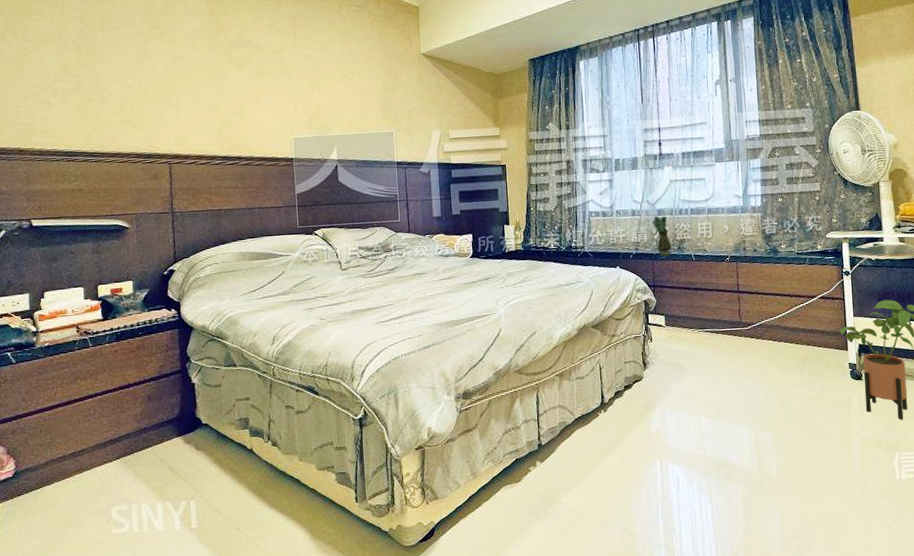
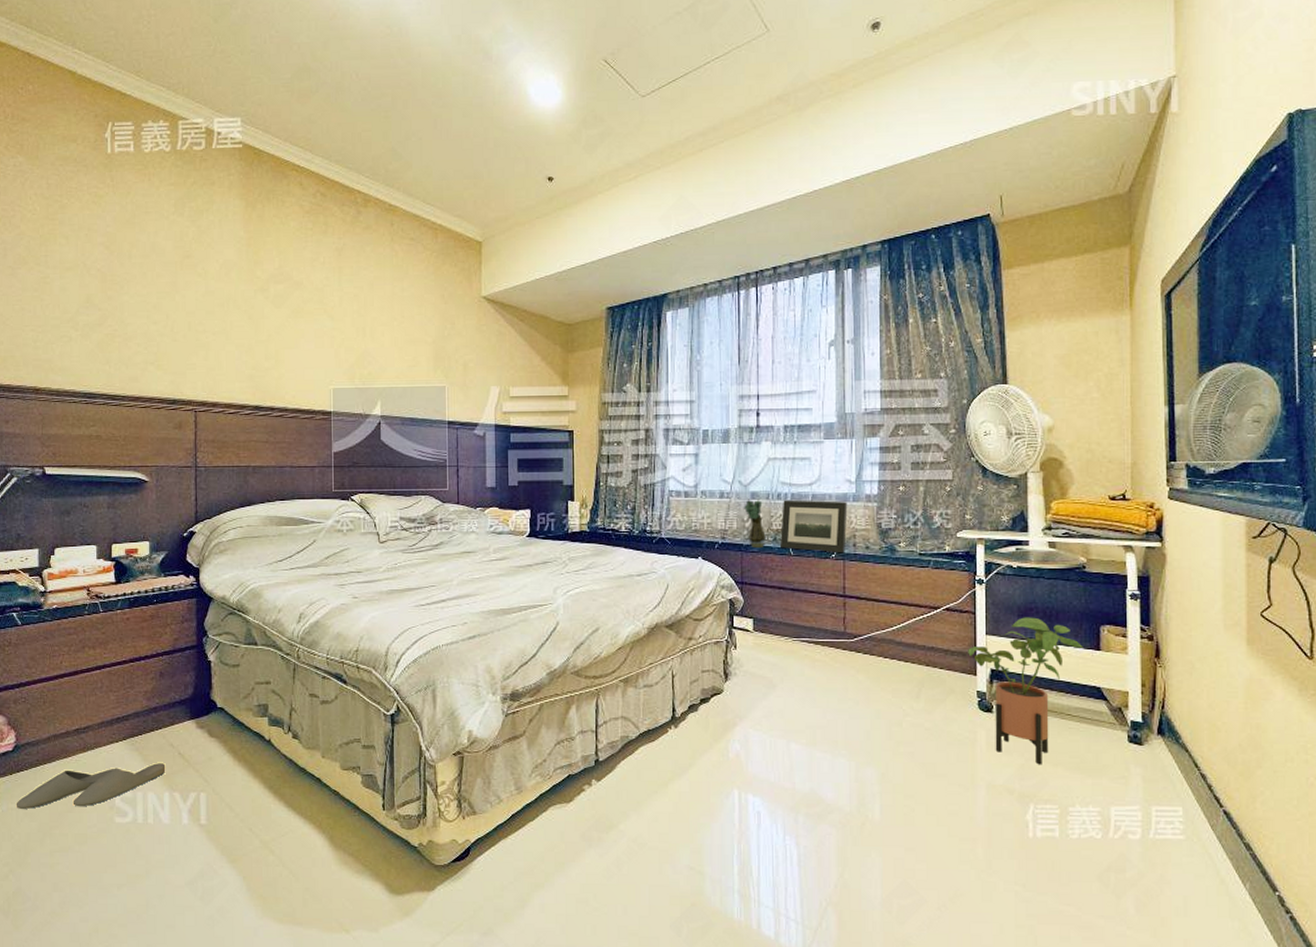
slippers: none [18,477,158,529] -> present [16,763,166,809]
picture frame: none [683,213,737,257] -> present [780,500,848,554]

